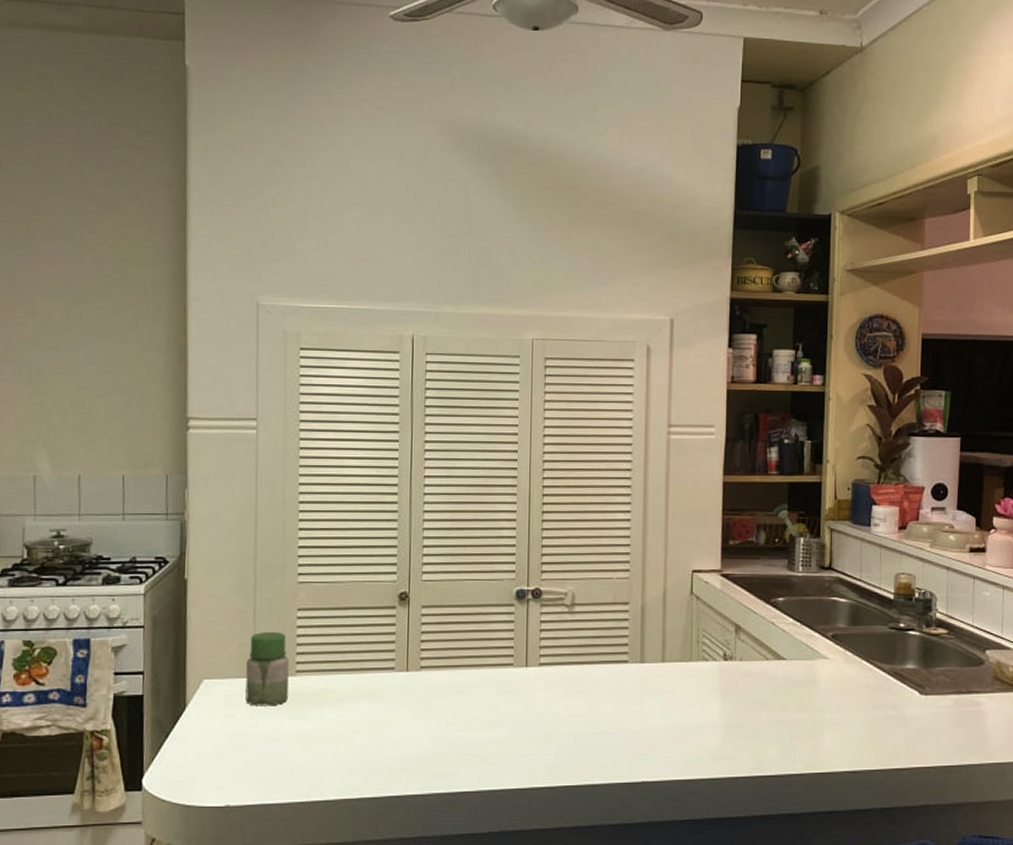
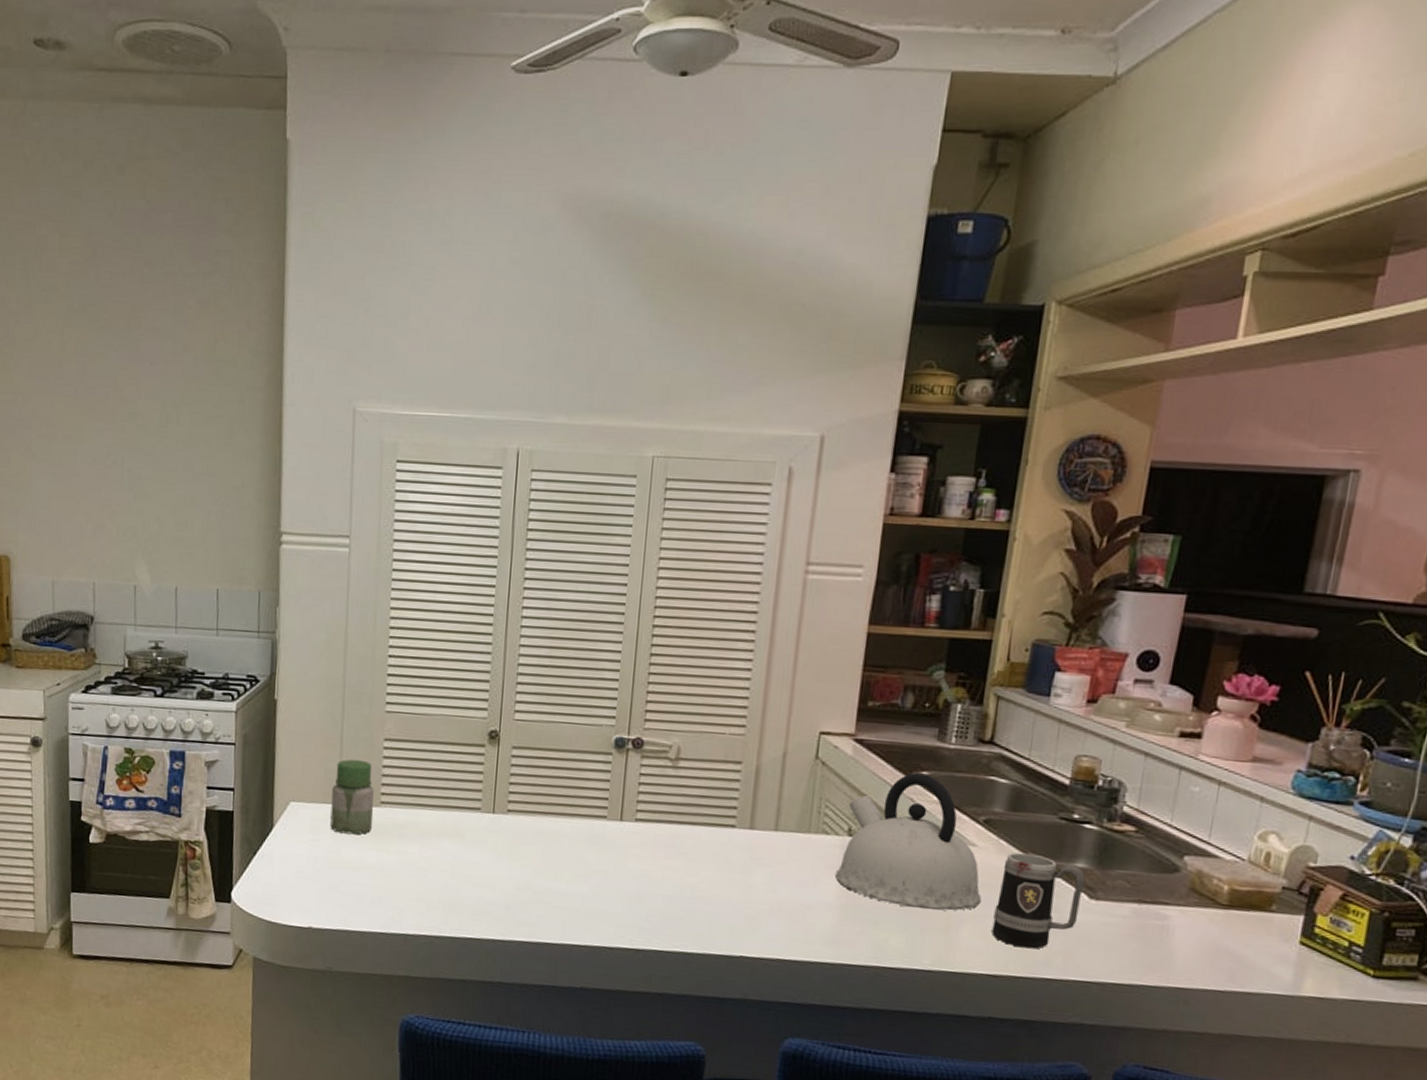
kettle: none [717,600,837,720] -> present [835,773,981,911]
mug: none [848,660,915,744] -> present [992,852,1085,949]

